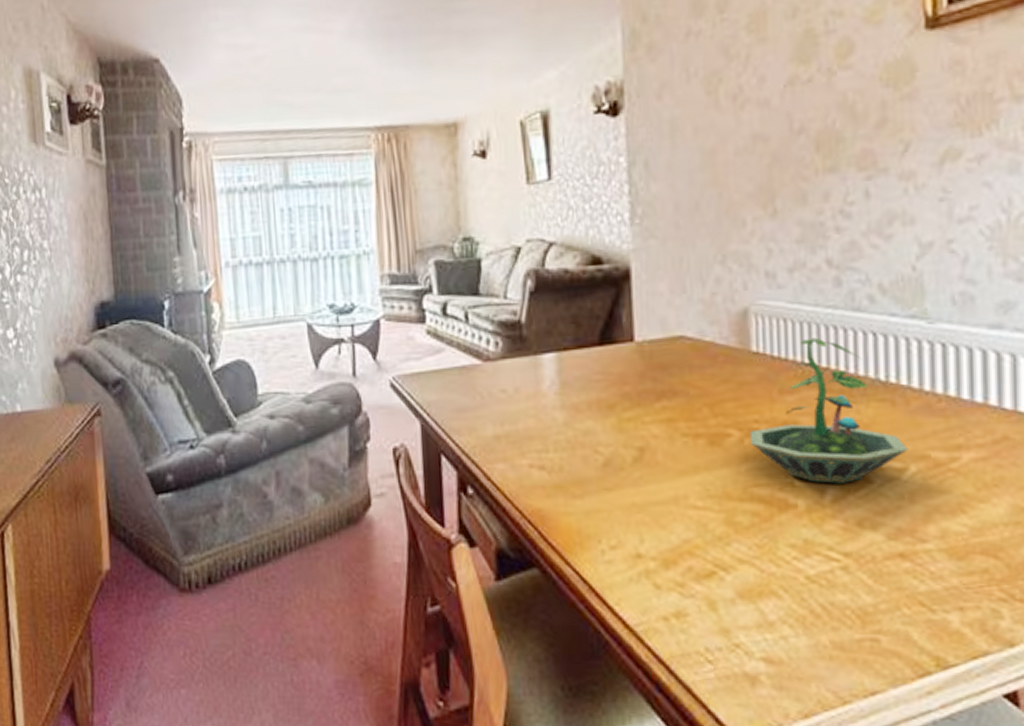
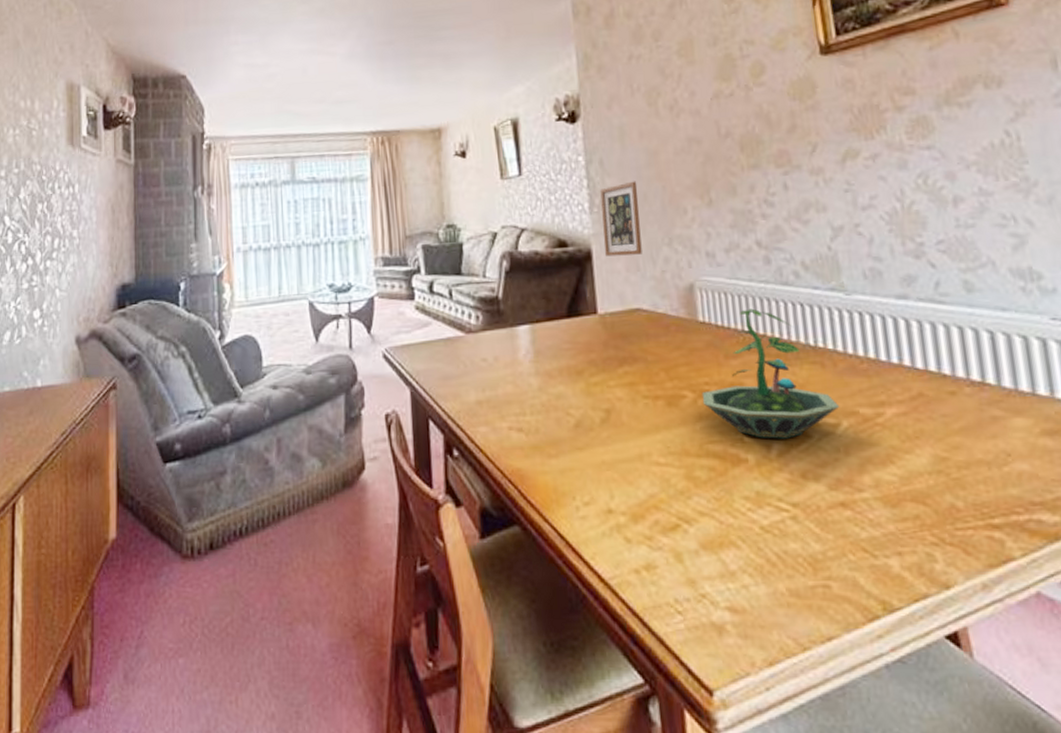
picture frame: none [644,187,690,276] -> present [600,181,642,257]

